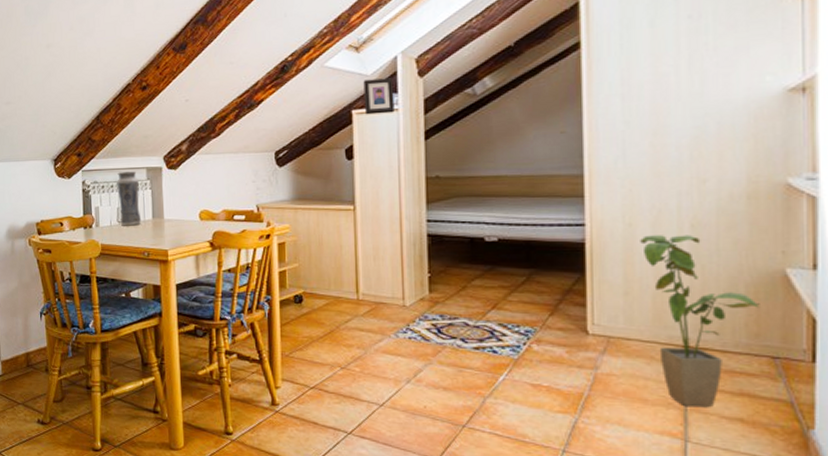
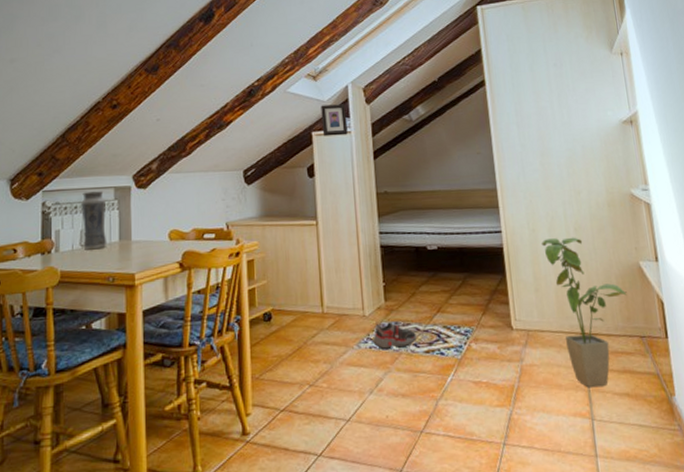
shoe: none [413,313,466,341] -> present [372,321,417,349]

